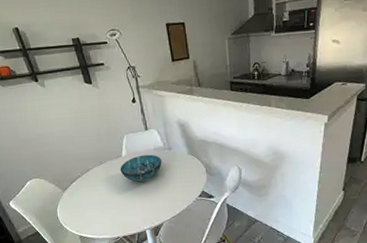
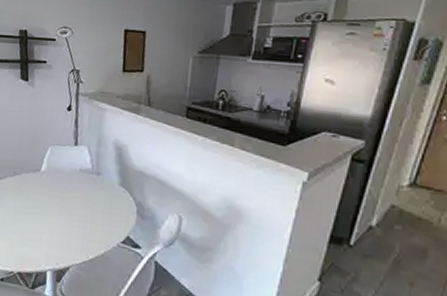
decorative bowl: present [120,154,162,183] -> none [34,174,86,209]

